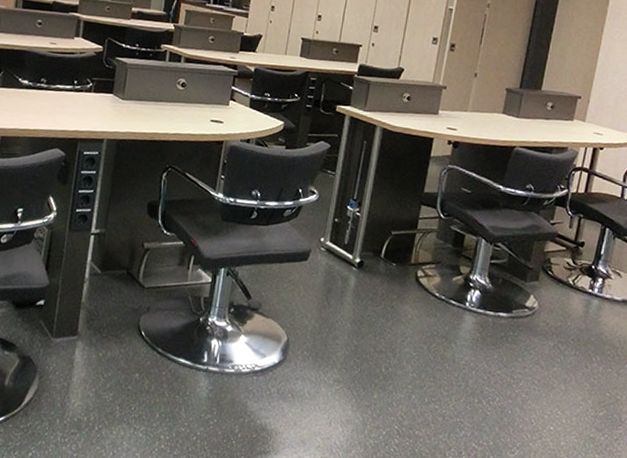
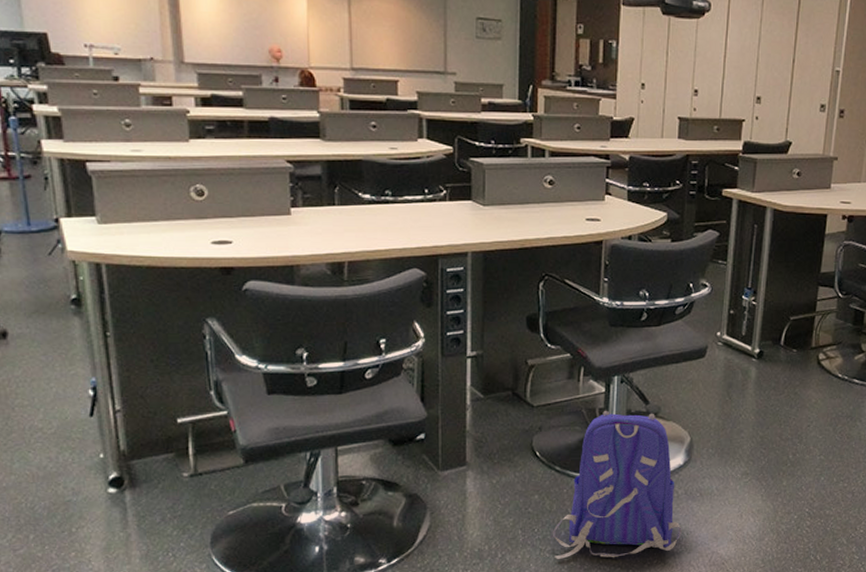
backpack: none [147,299,271,449] -> present [552,410,682,560]

